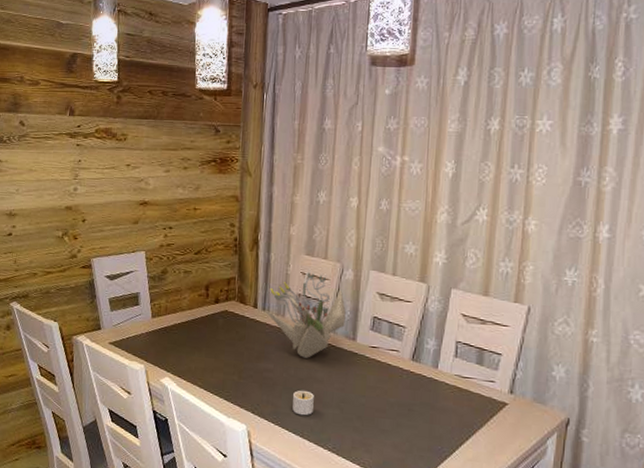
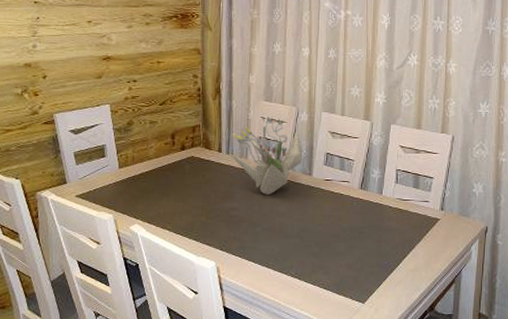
candle: present [292,390,314,416] -> none [258,224,277,248]

